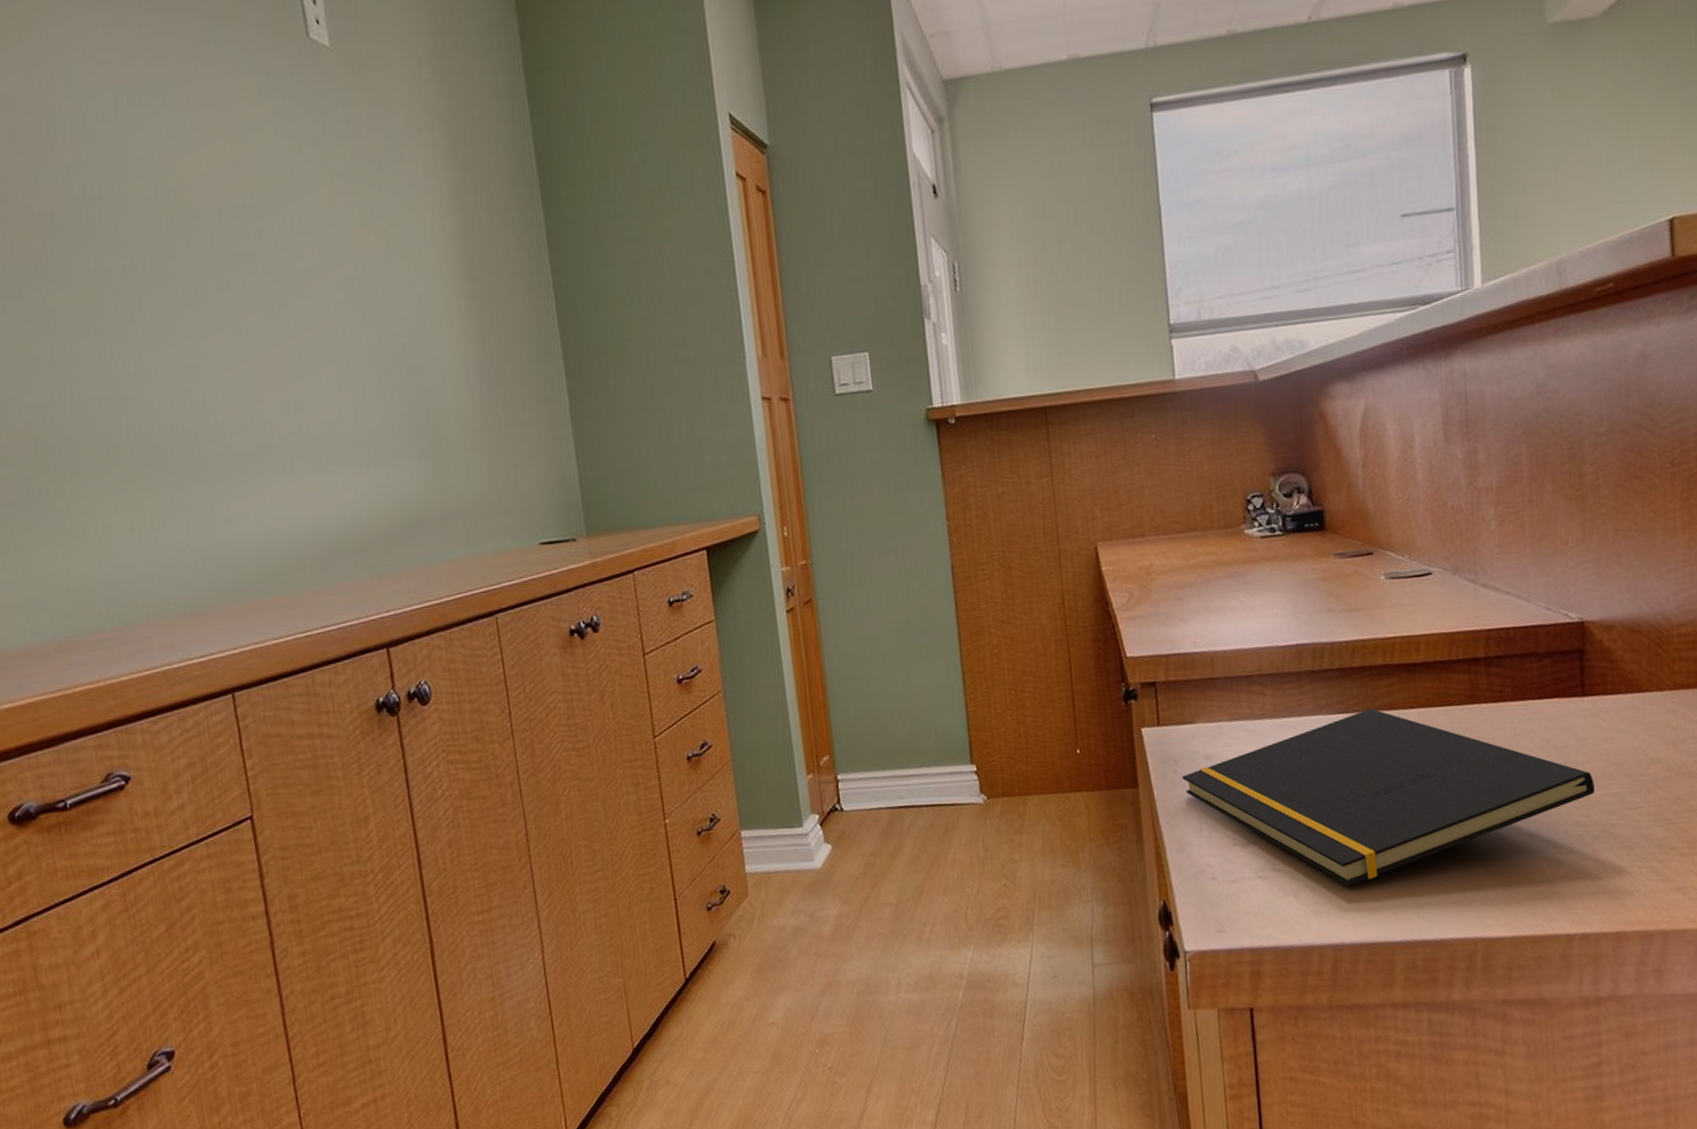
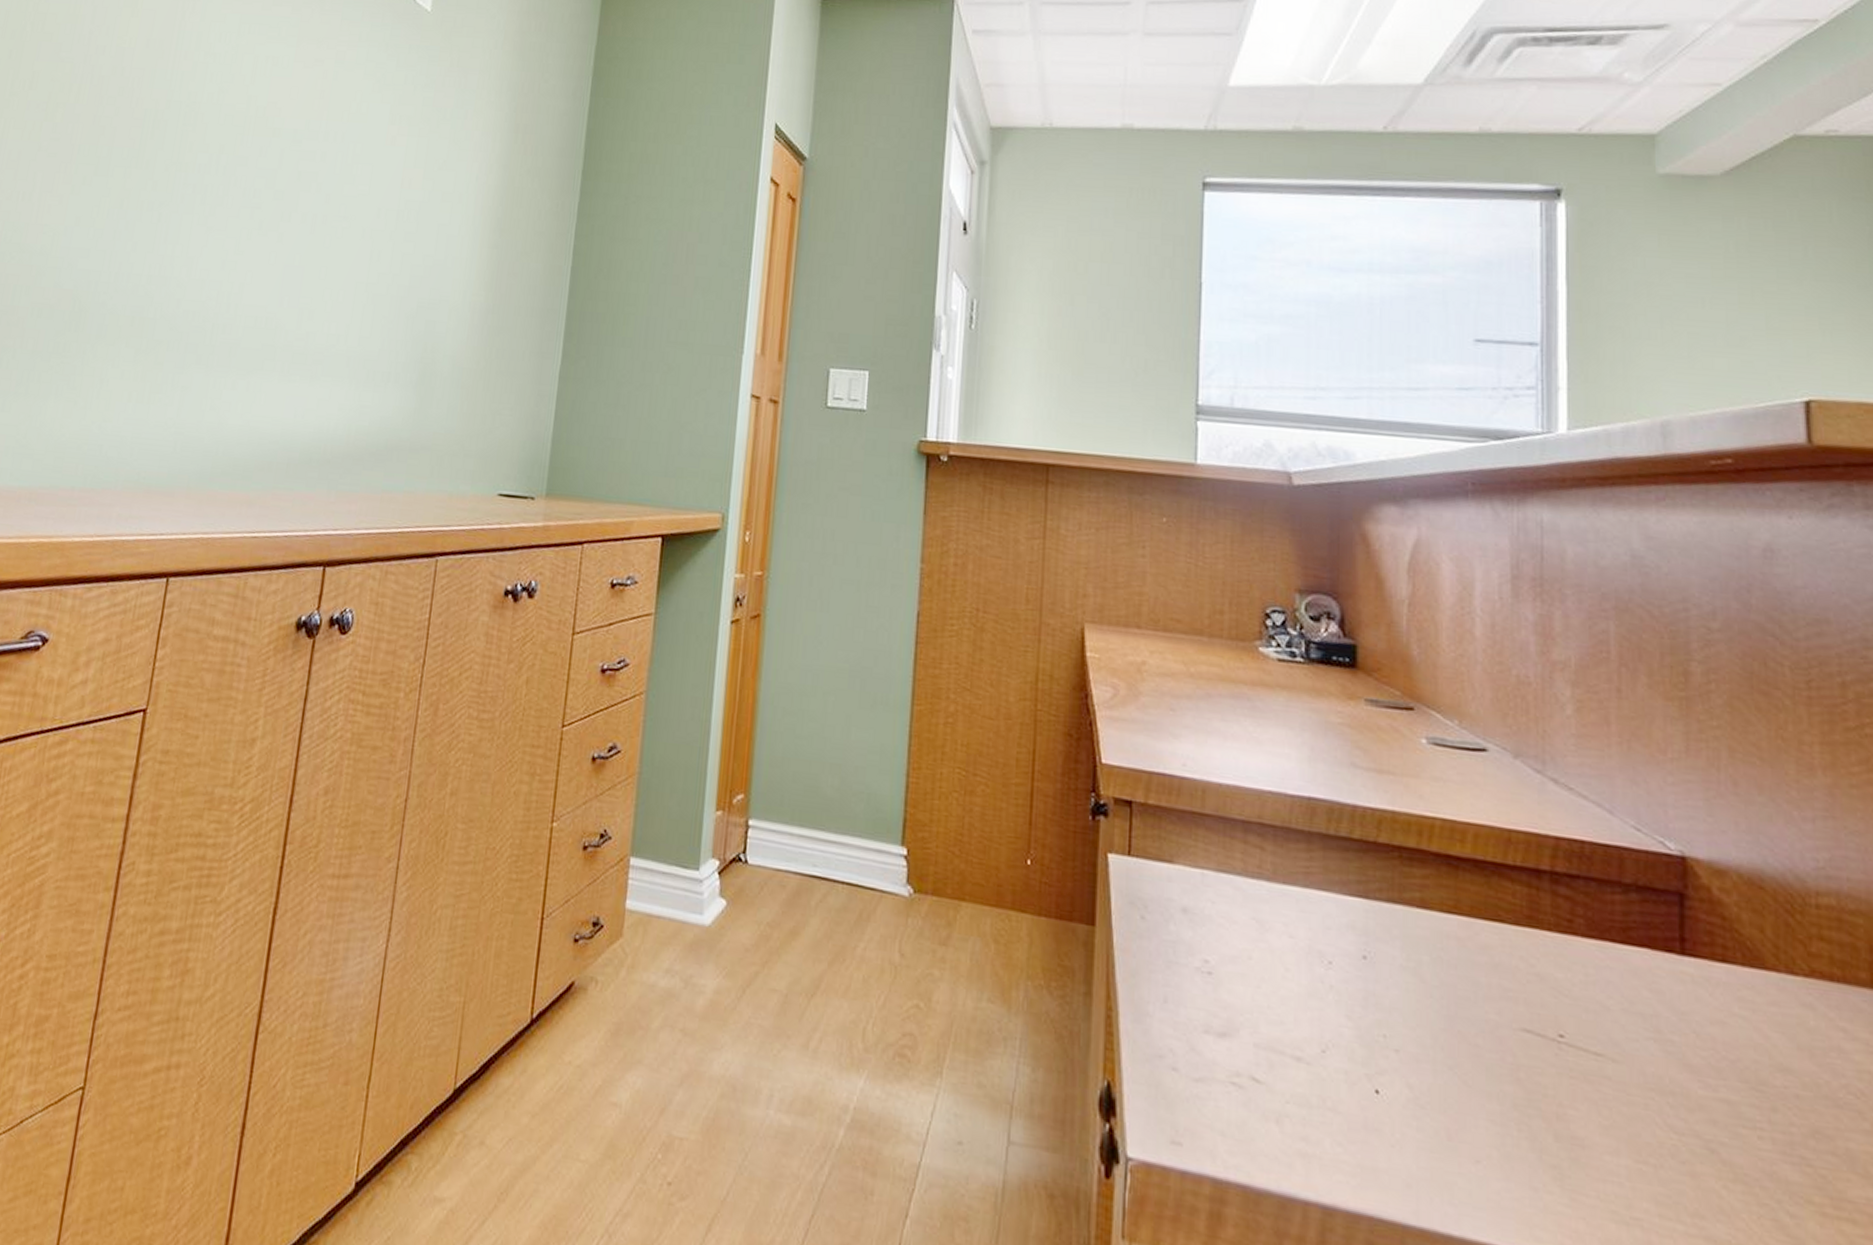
notepad: present [1182,708,1595,886] -> none [1150,899,1696,1129]

